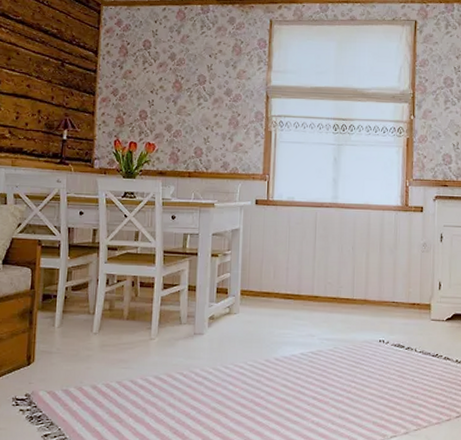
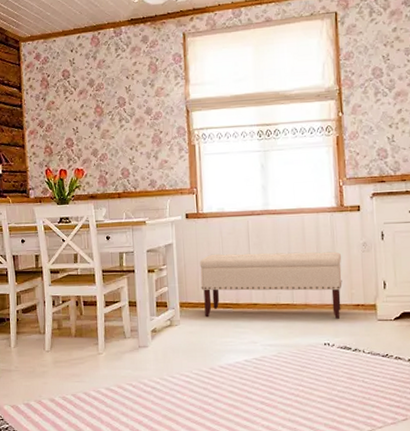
bench: none [264,242,403,316] -> present [199,251,342,319]

